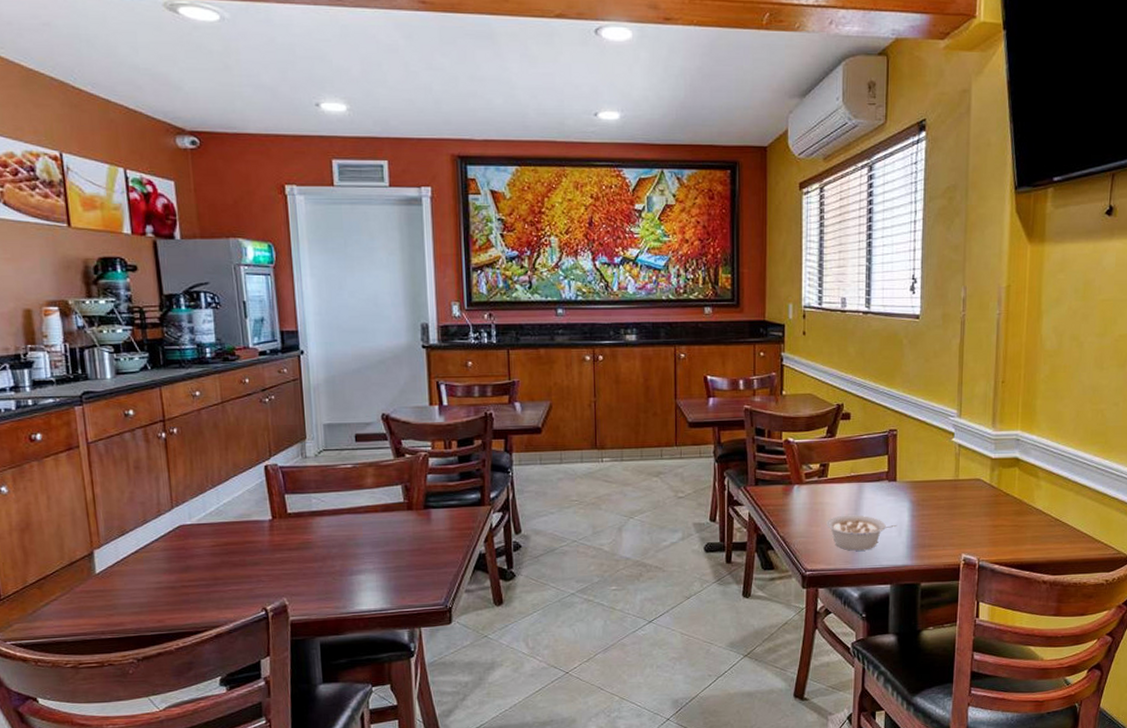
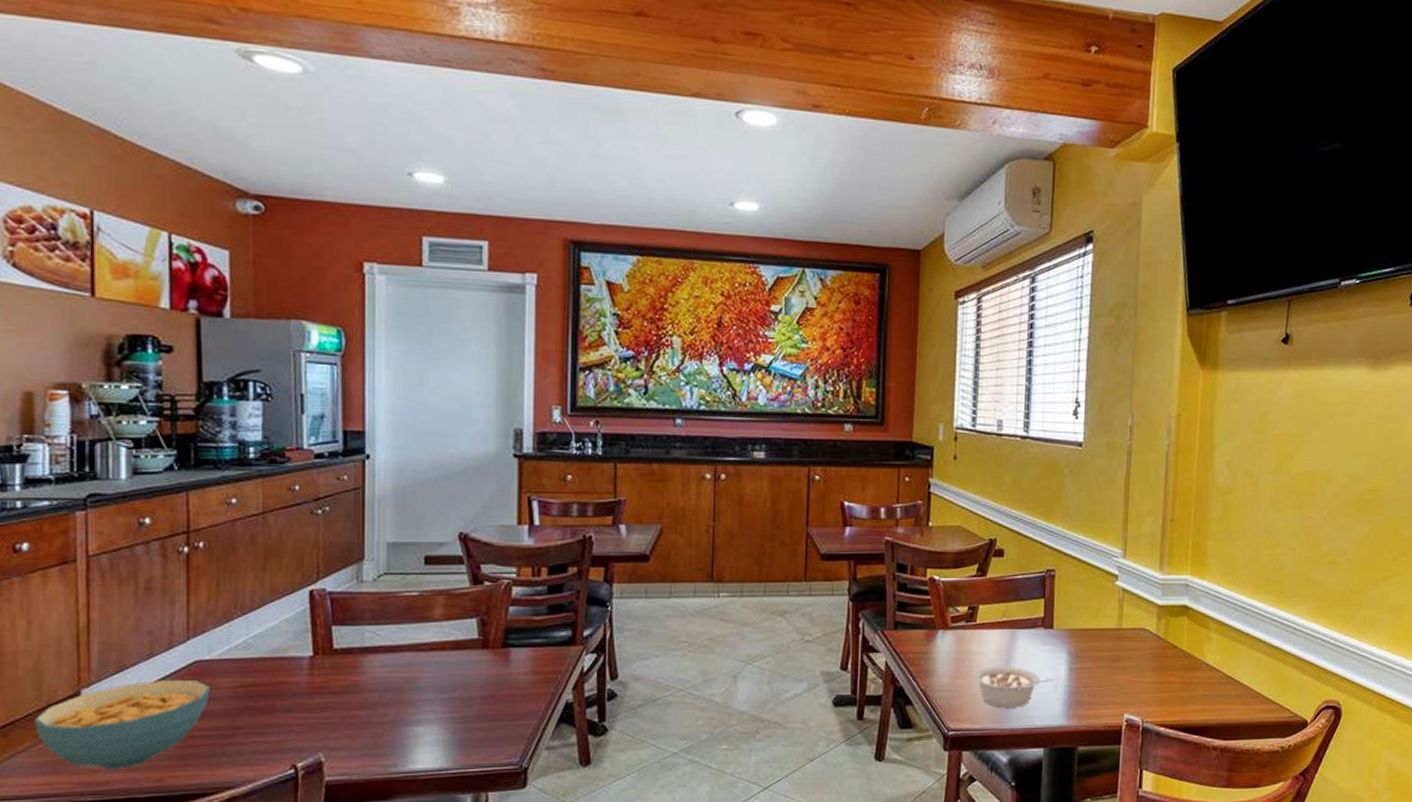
cereal bowl: none [61,540,194,613] -> present [35,679,210,769]

